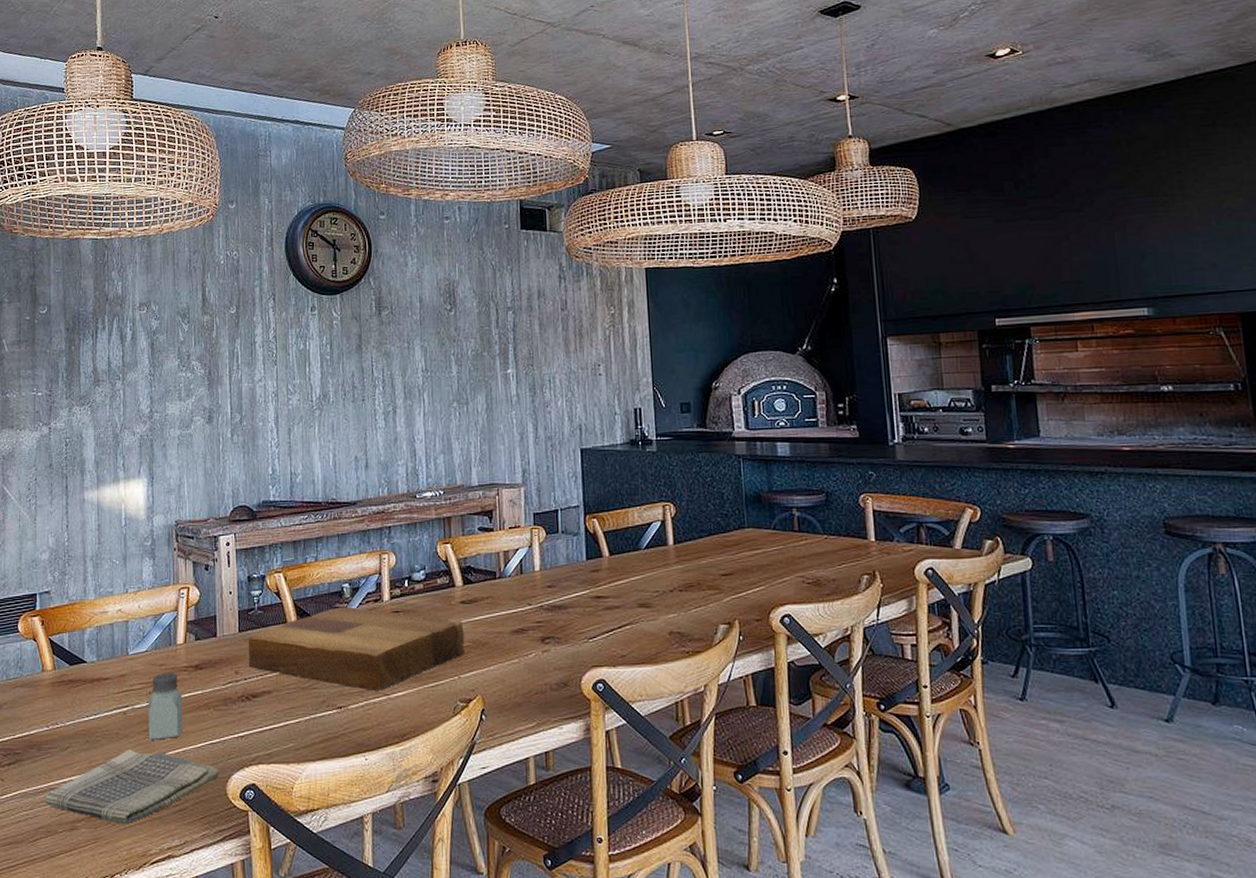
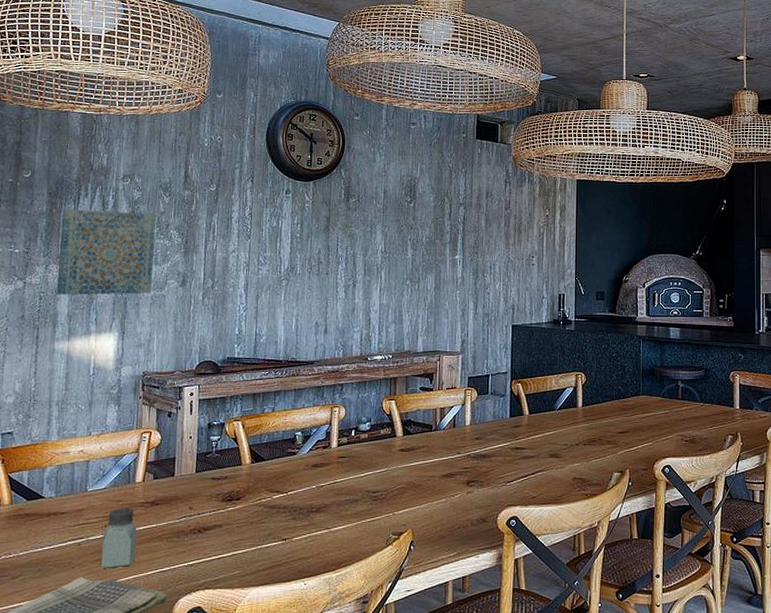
wall art: none [81,343,177,439] -> present [56,208,156,295]
cutting board: present [248,607,465,690] -> none [202,452,401,525]

